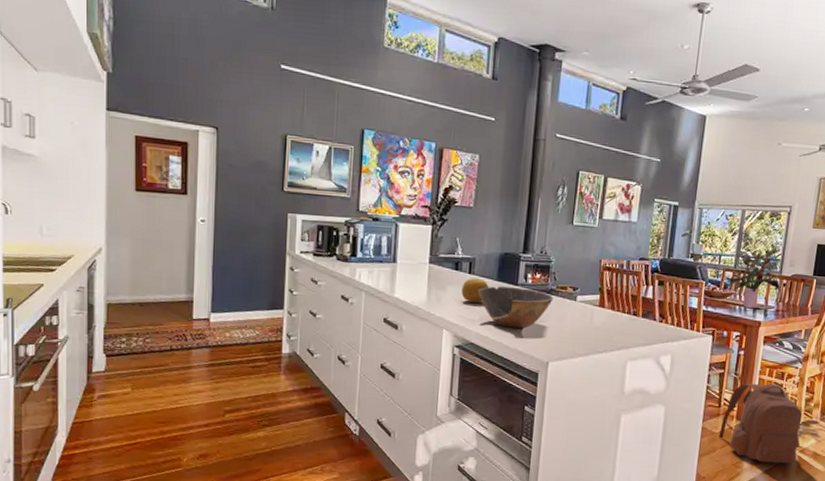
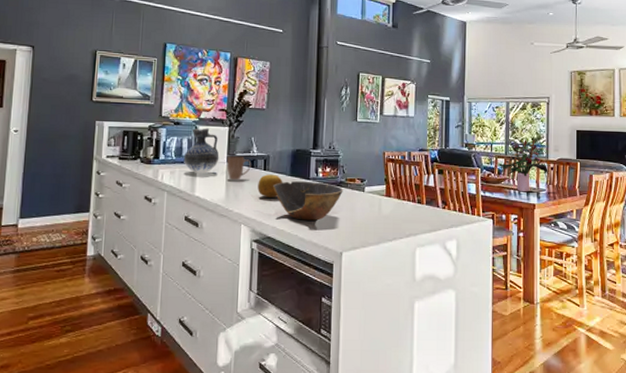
ceramic jug: none [382,225,421,275] -> present [183,128,219,174]
mug: none [428,256,456,283] -> present [226,155,252,181]
backpack: present [719,383,802,464] -> none [509,263,586,344]

